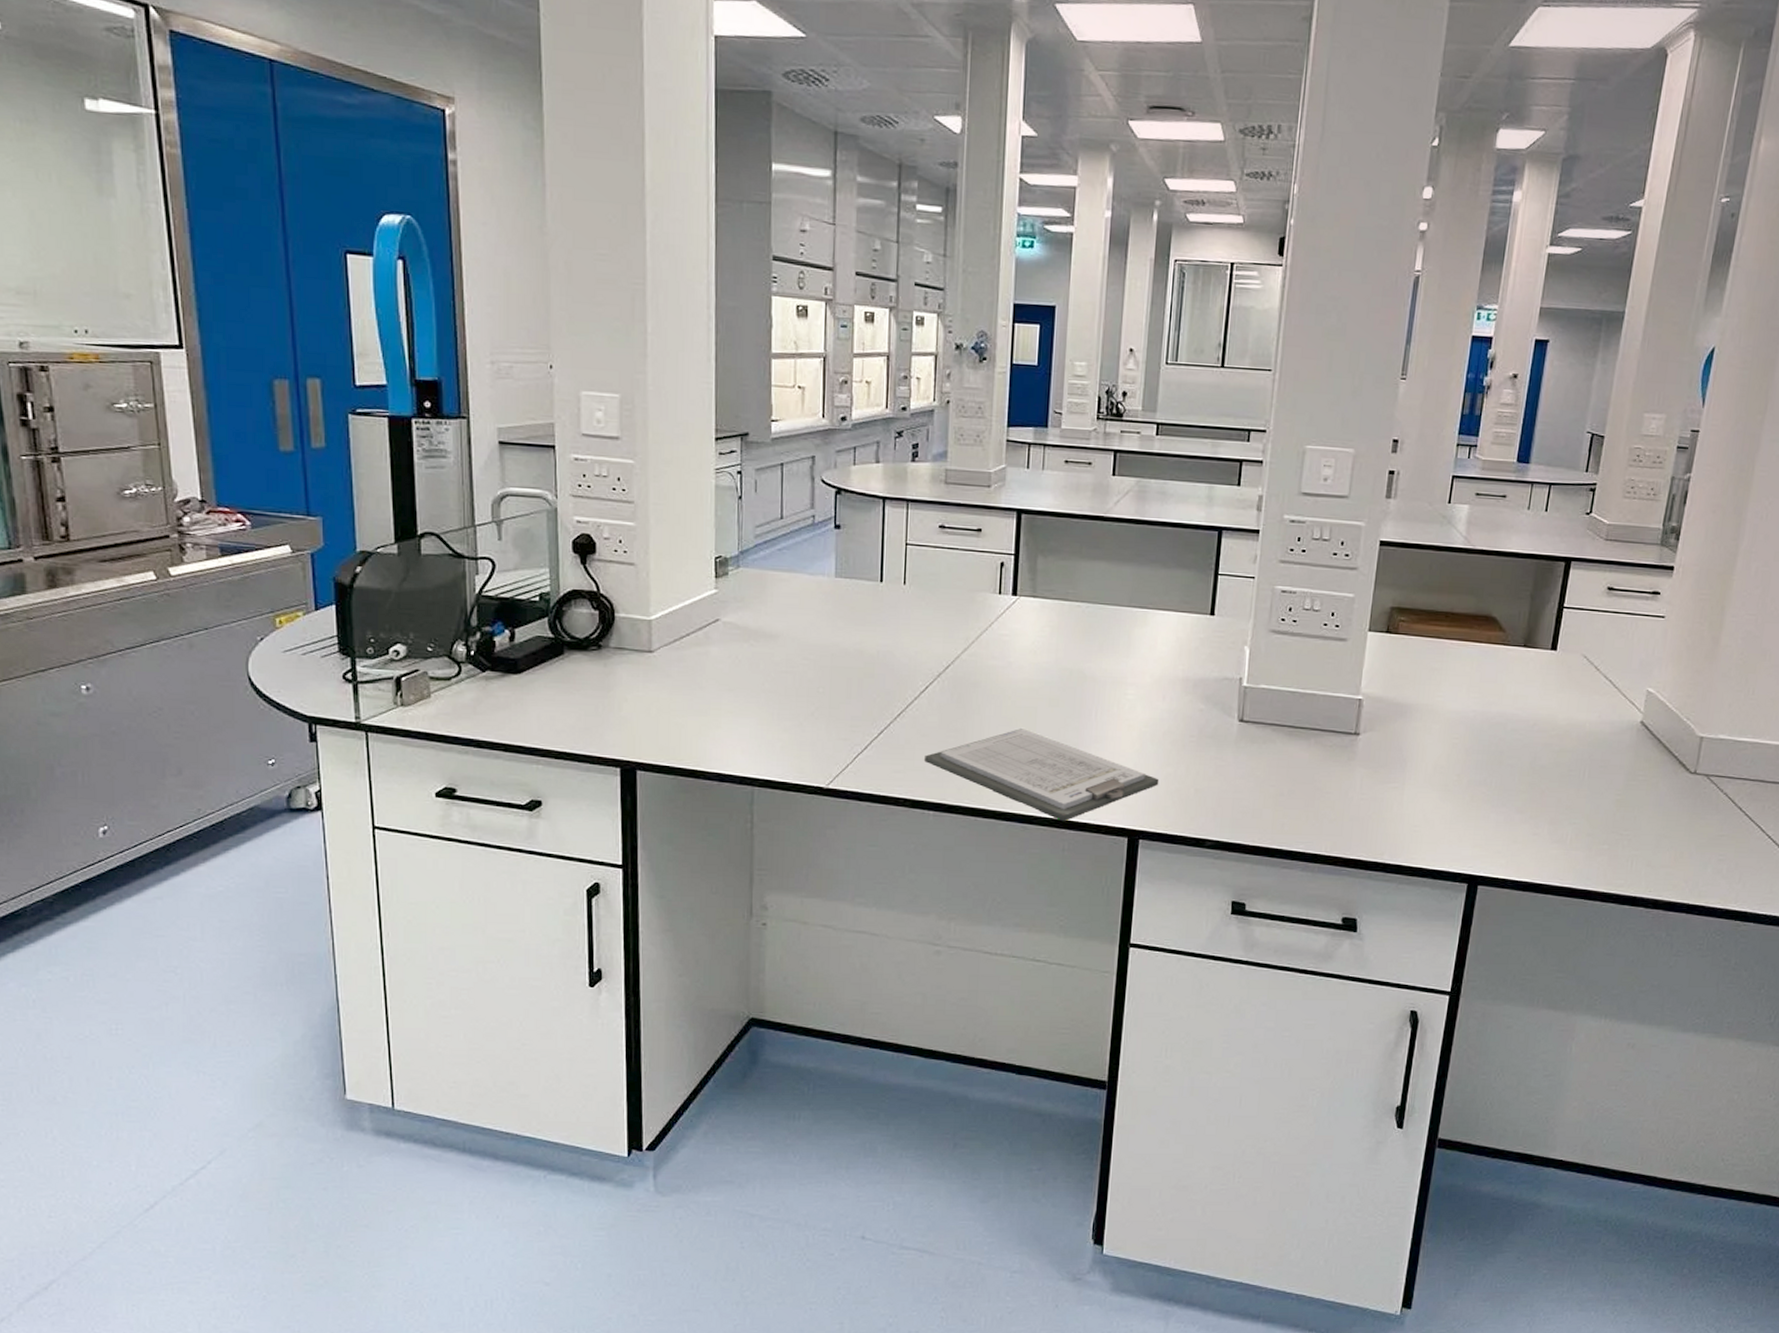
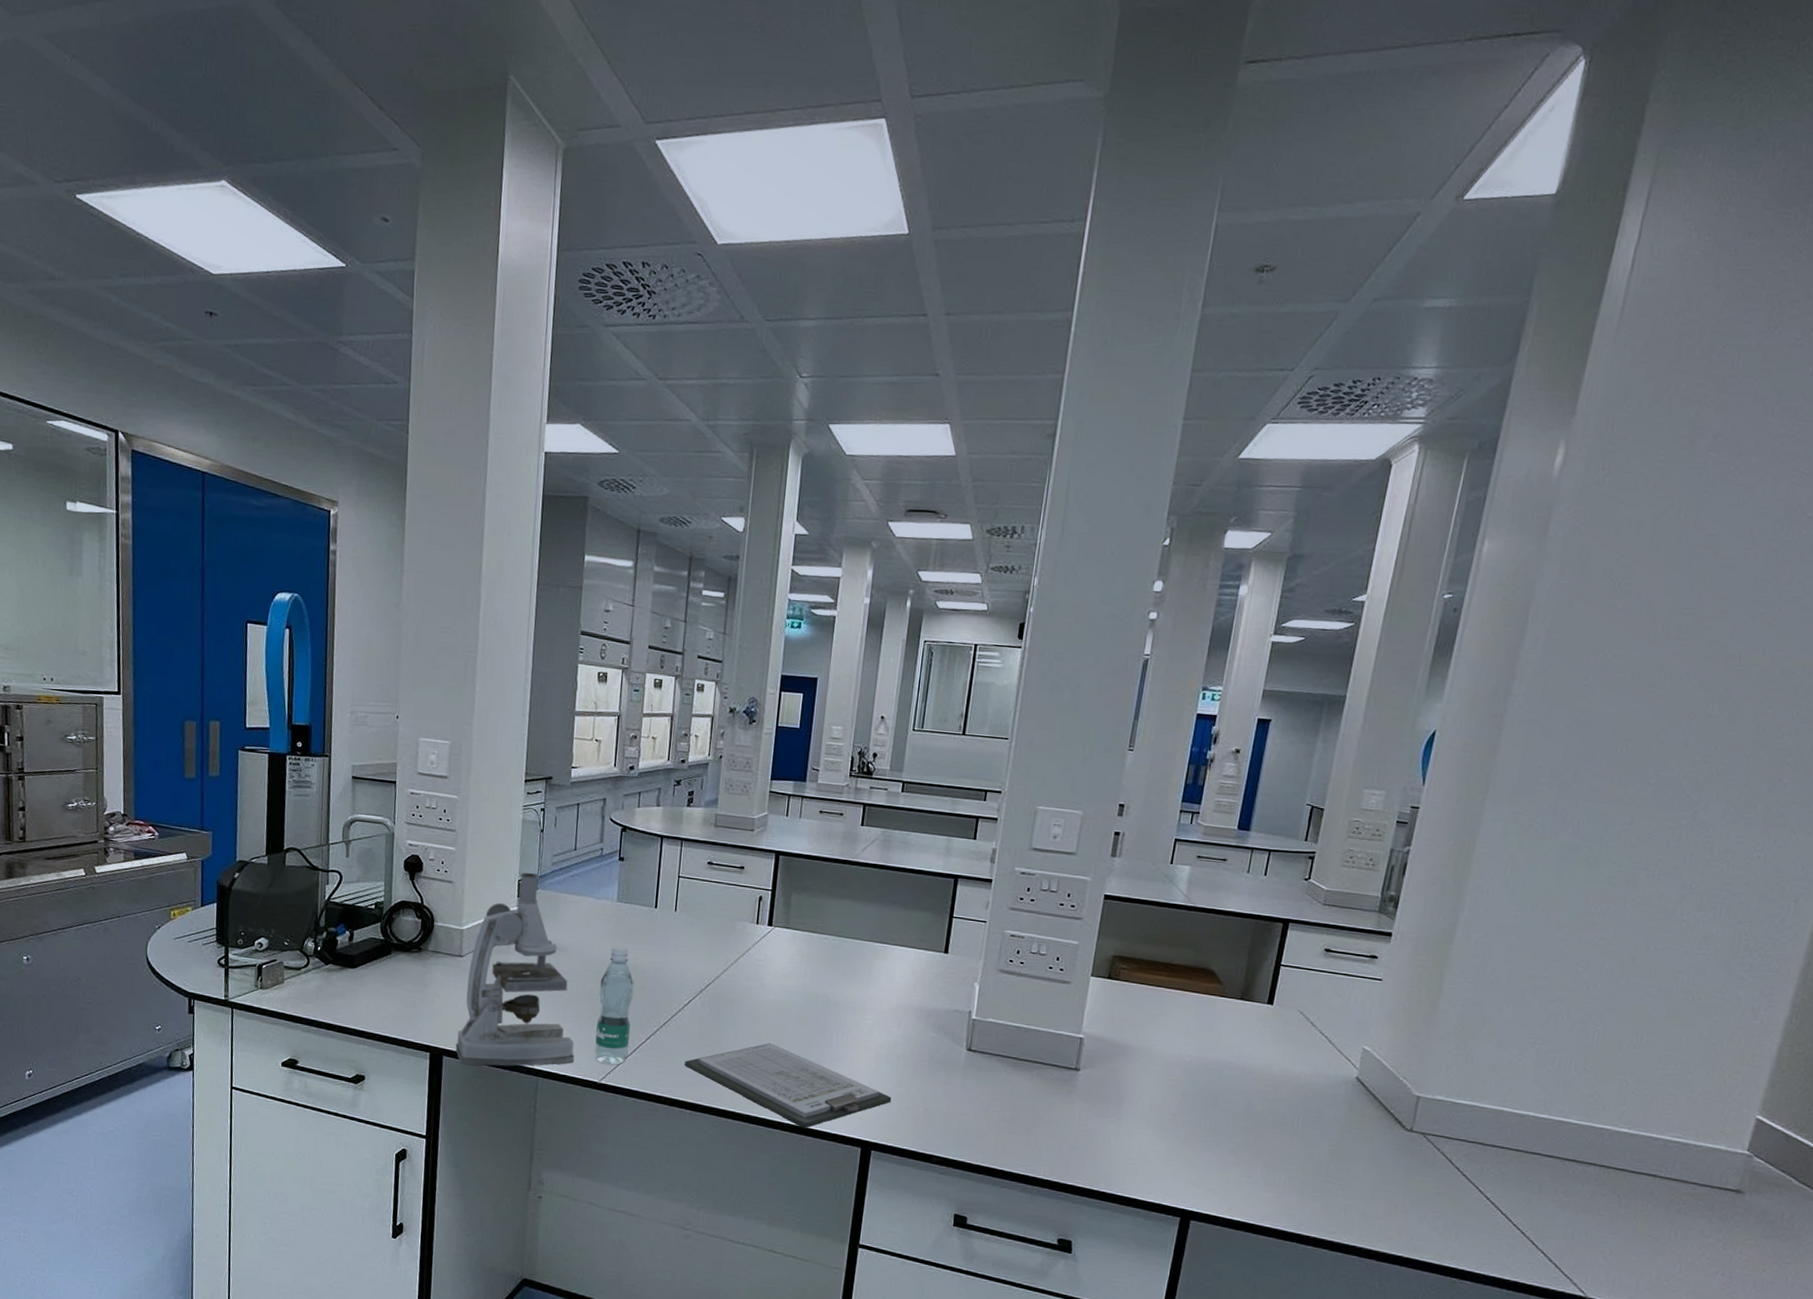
microscope: none [651,548,795,780] -> present [455,872,574,1067]
bottle: none [818,628,861,767] -> present [594,945,634,1066]

